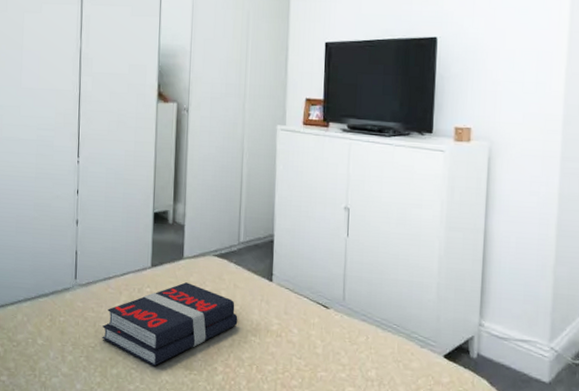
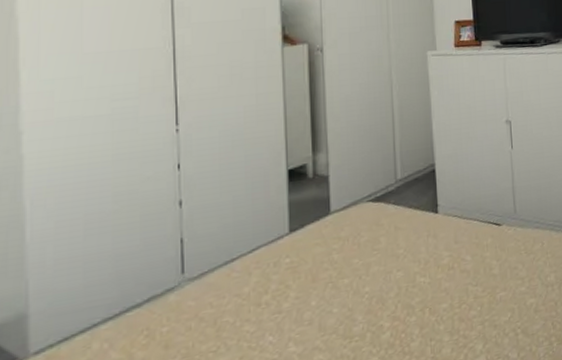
book: present [102,282,238,367] -> none [227,239,403,349]

